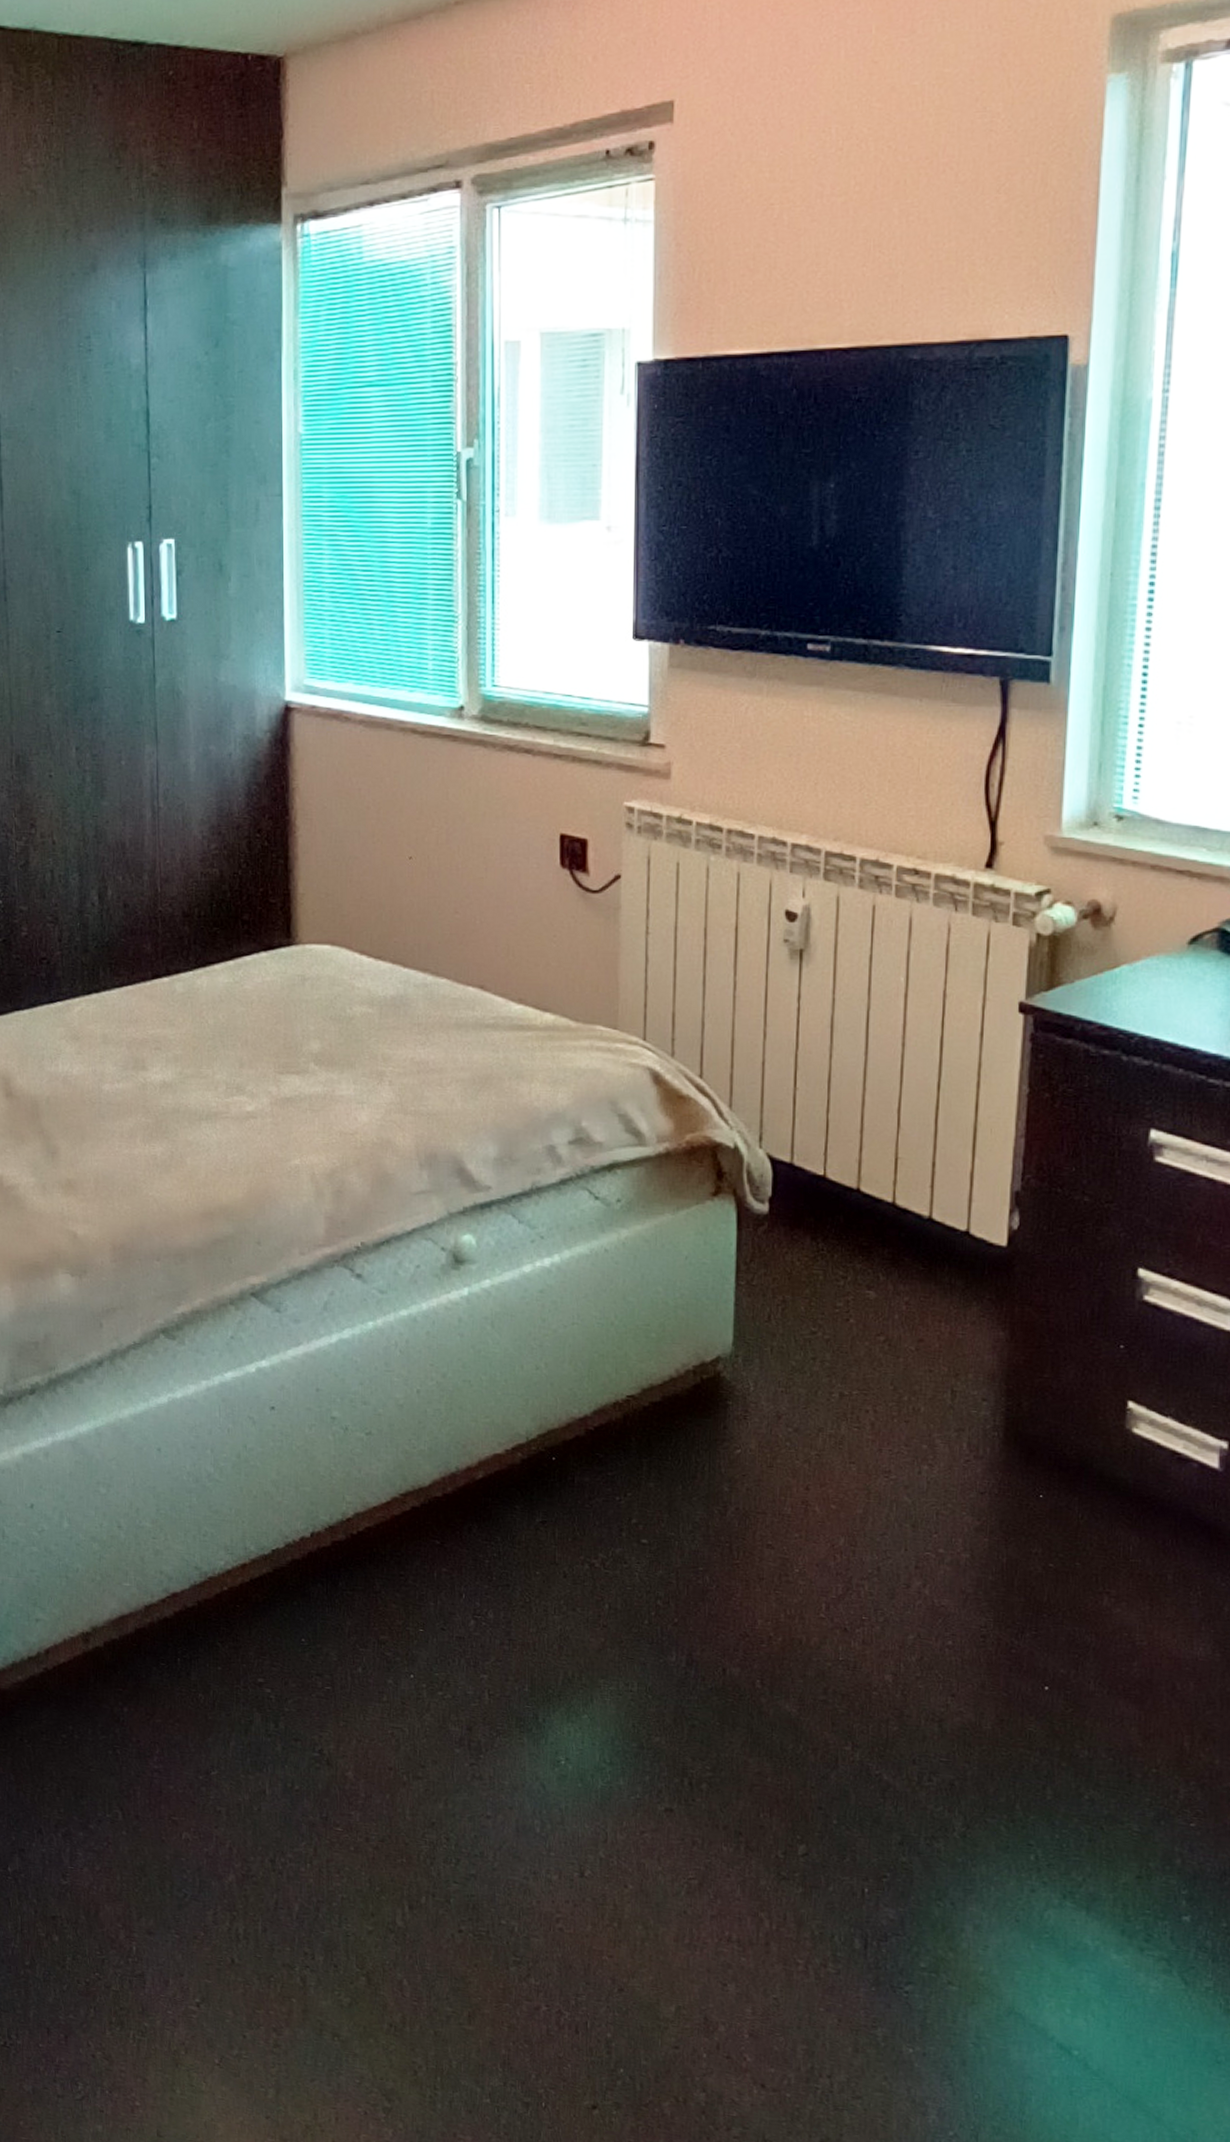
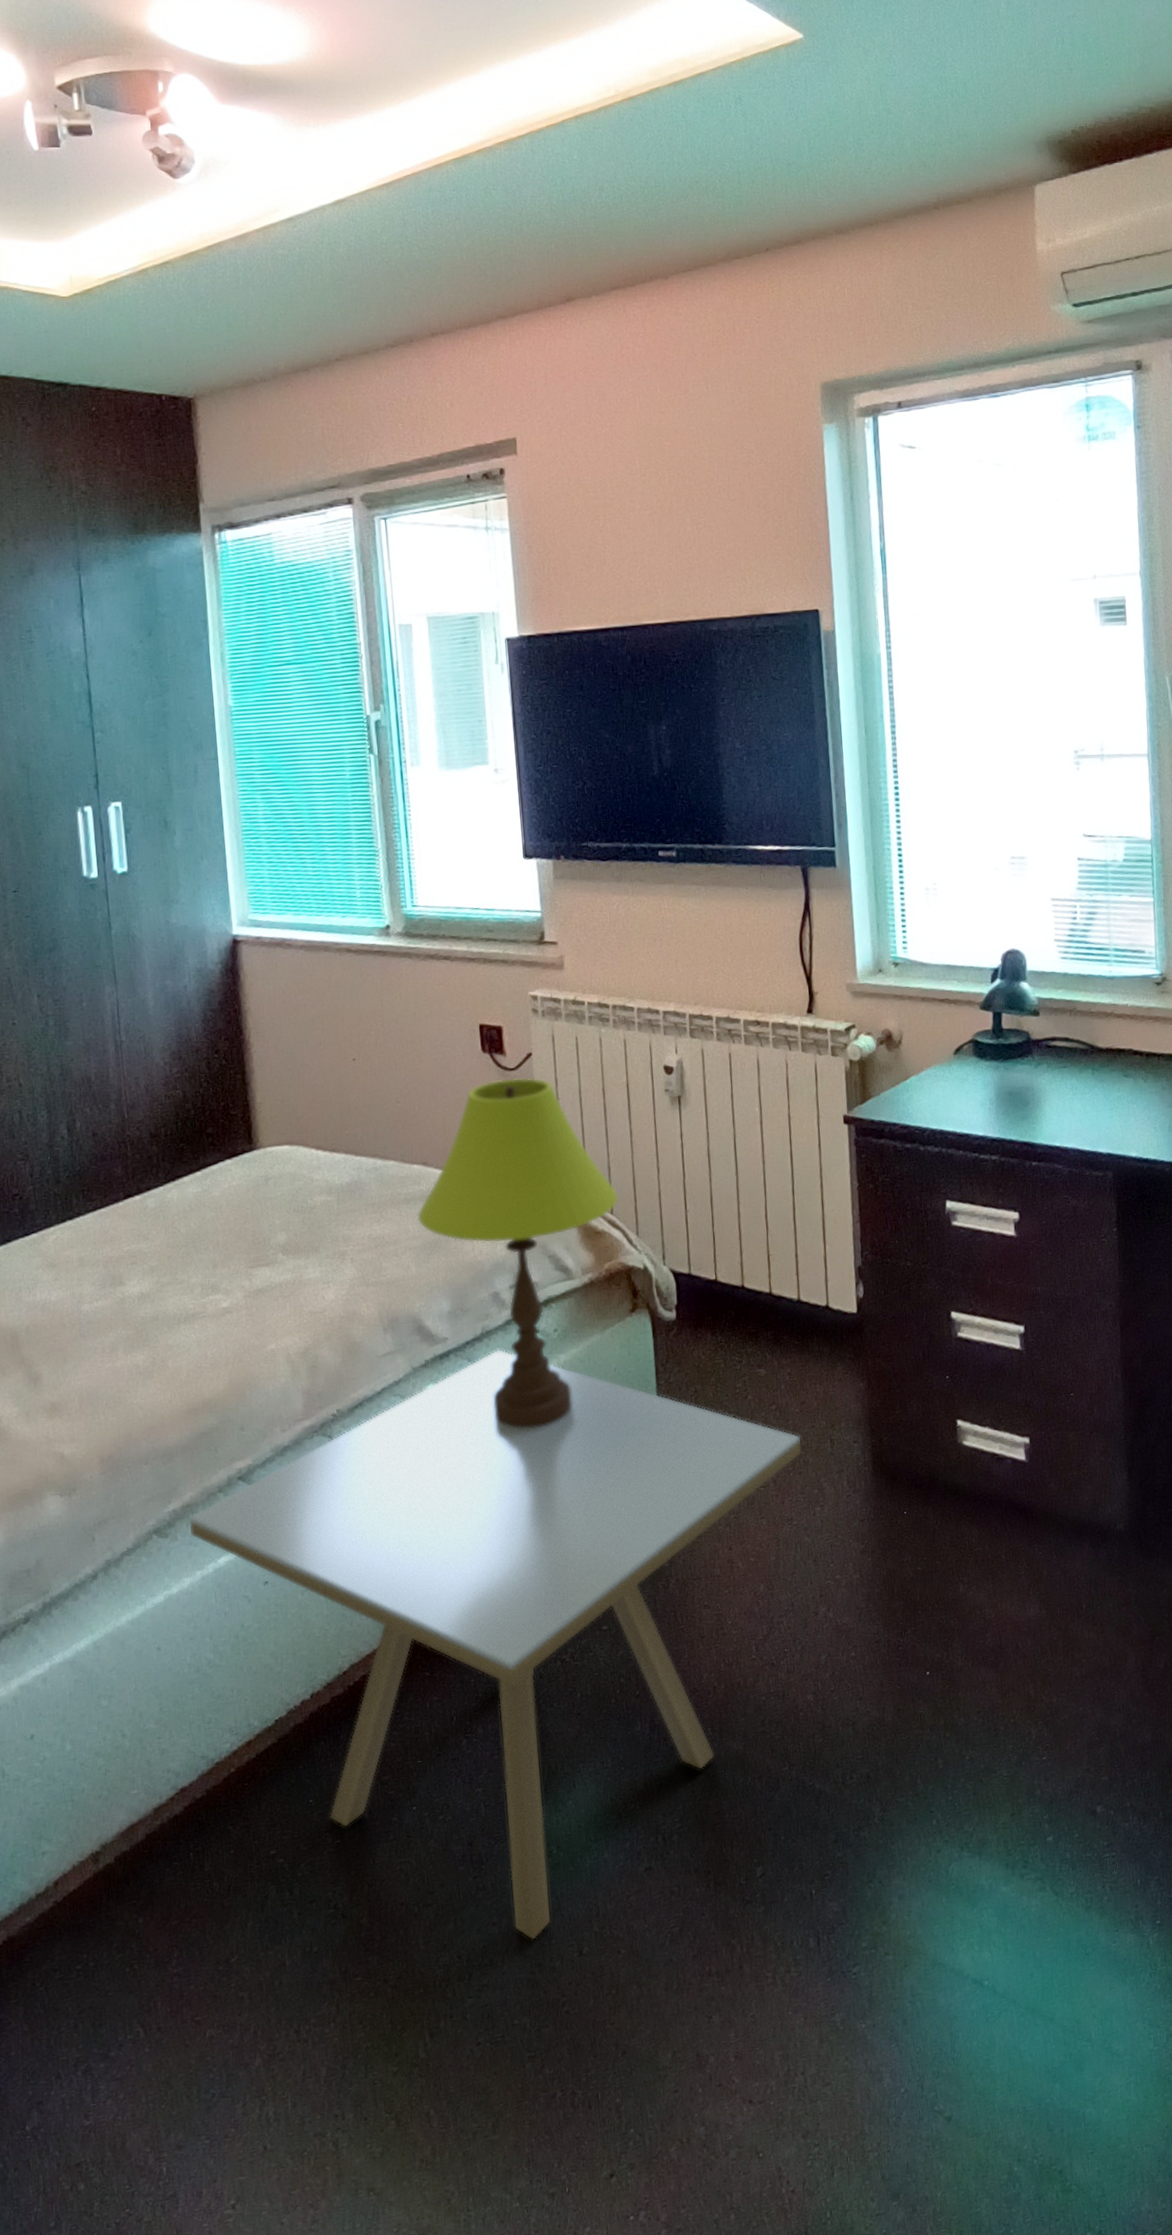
side table: none [198,1209,913,1846] -> present [189,1348,802,1941]
table lamp: none [468,901,711,1305] -> present [417,1077,619,1429]

